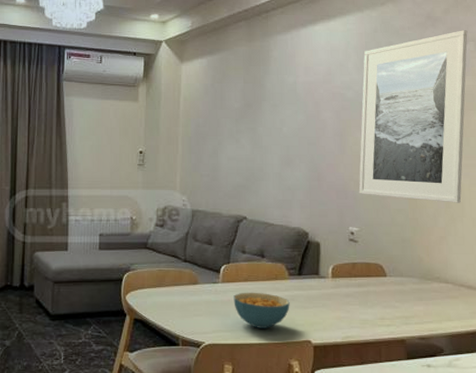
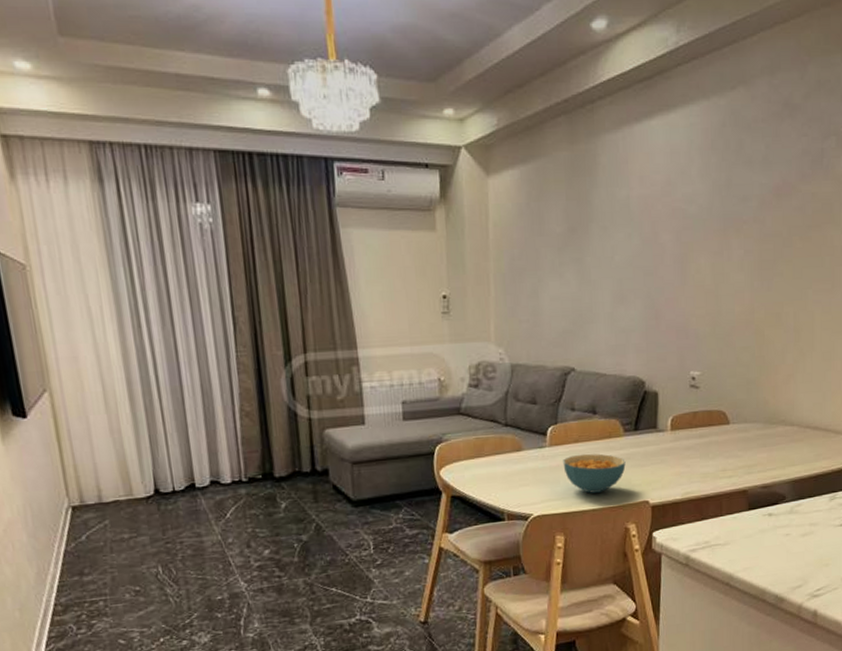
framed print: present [358,30,468,203] -> none [701,121,830,336]

